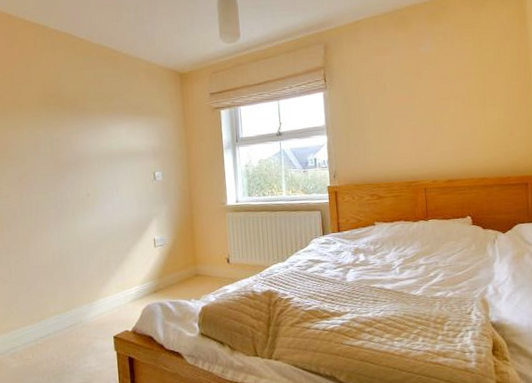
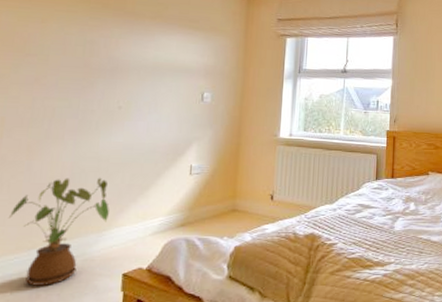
house plant: none [19,256,95,350] -> present [8,177,109,286]

